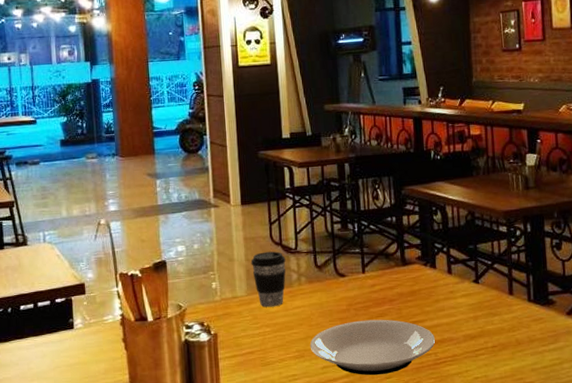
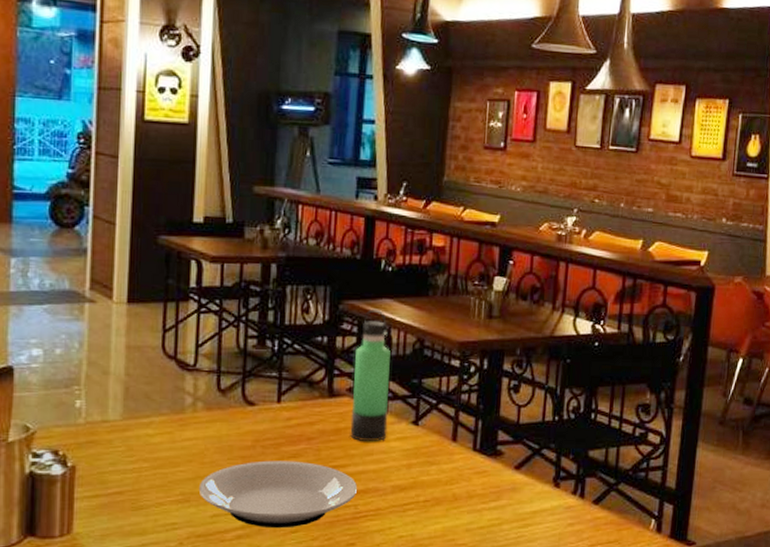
coffee cup: present [251,251,286,308] -> none [132,366,180,437]
thermos bottle: none [419,190,454,300] -> present [350,309,391,442]

